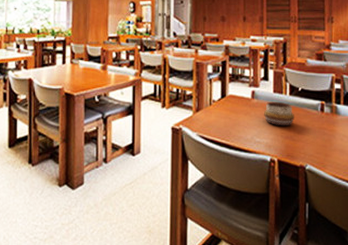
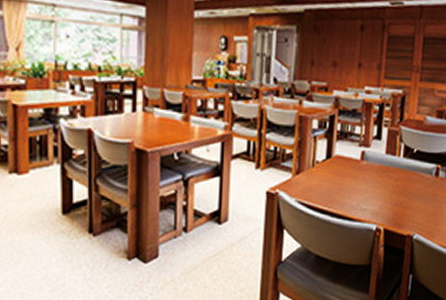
decorative bowl: present [264,101,294,126] -> none [373,164,407,192]

